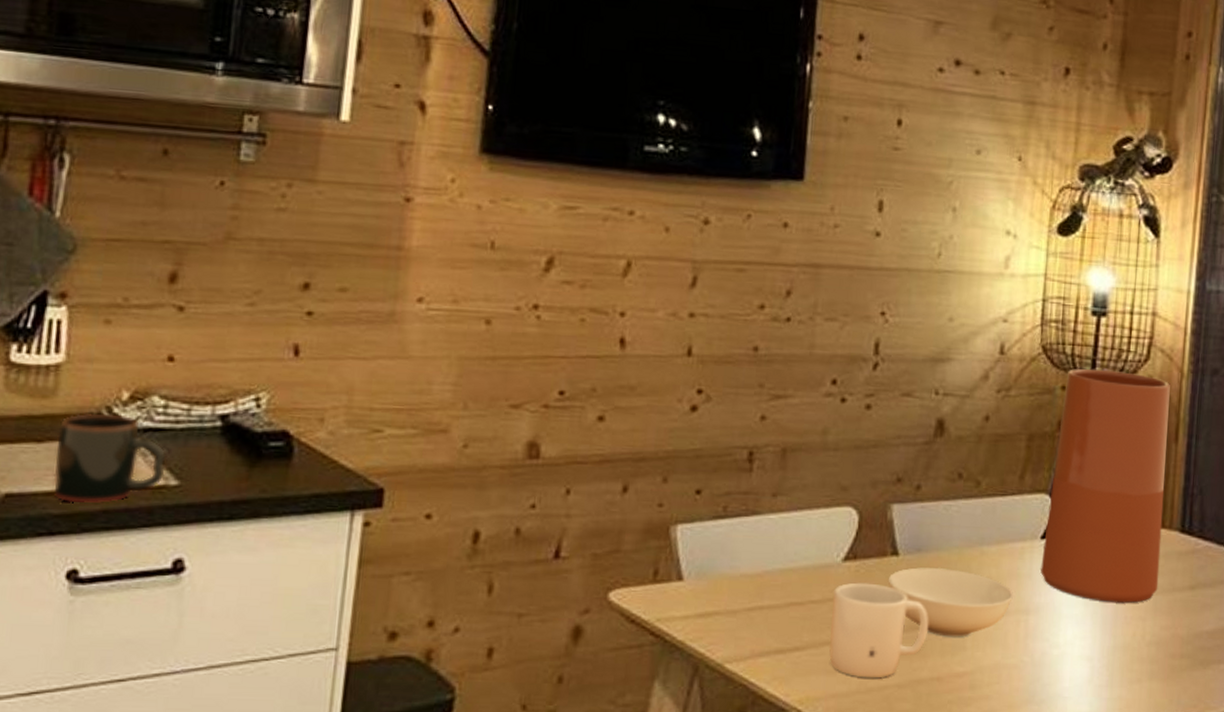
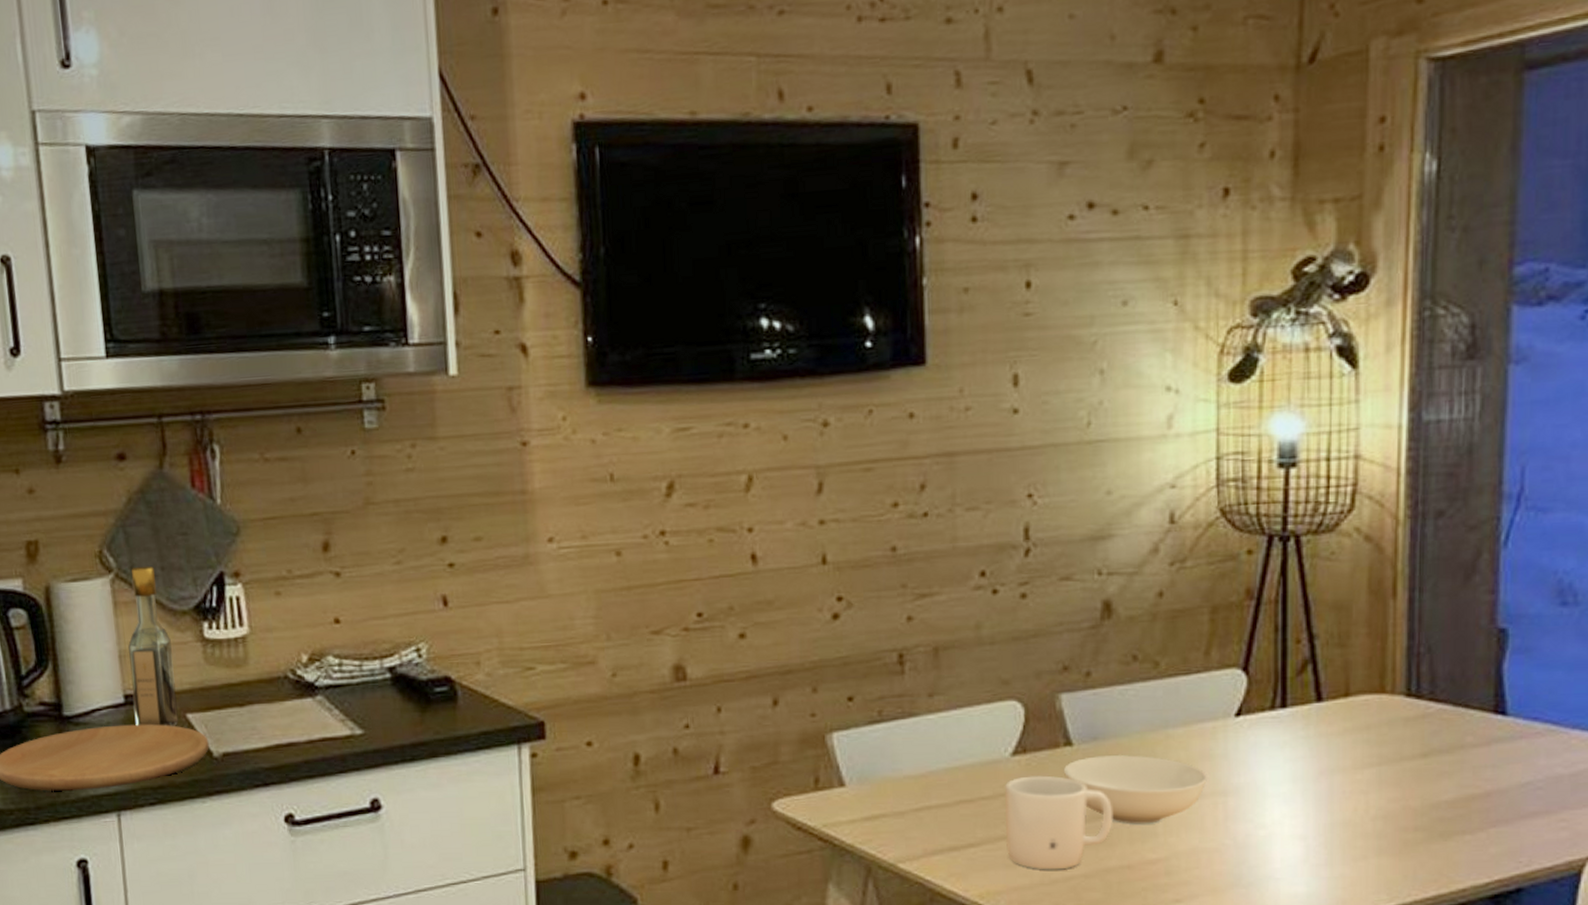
mug: present [53,413,165,505] -> none [255,676,350,757]
vase: present [1041,368,1170,603] -> none [1238,526,1383,777]

